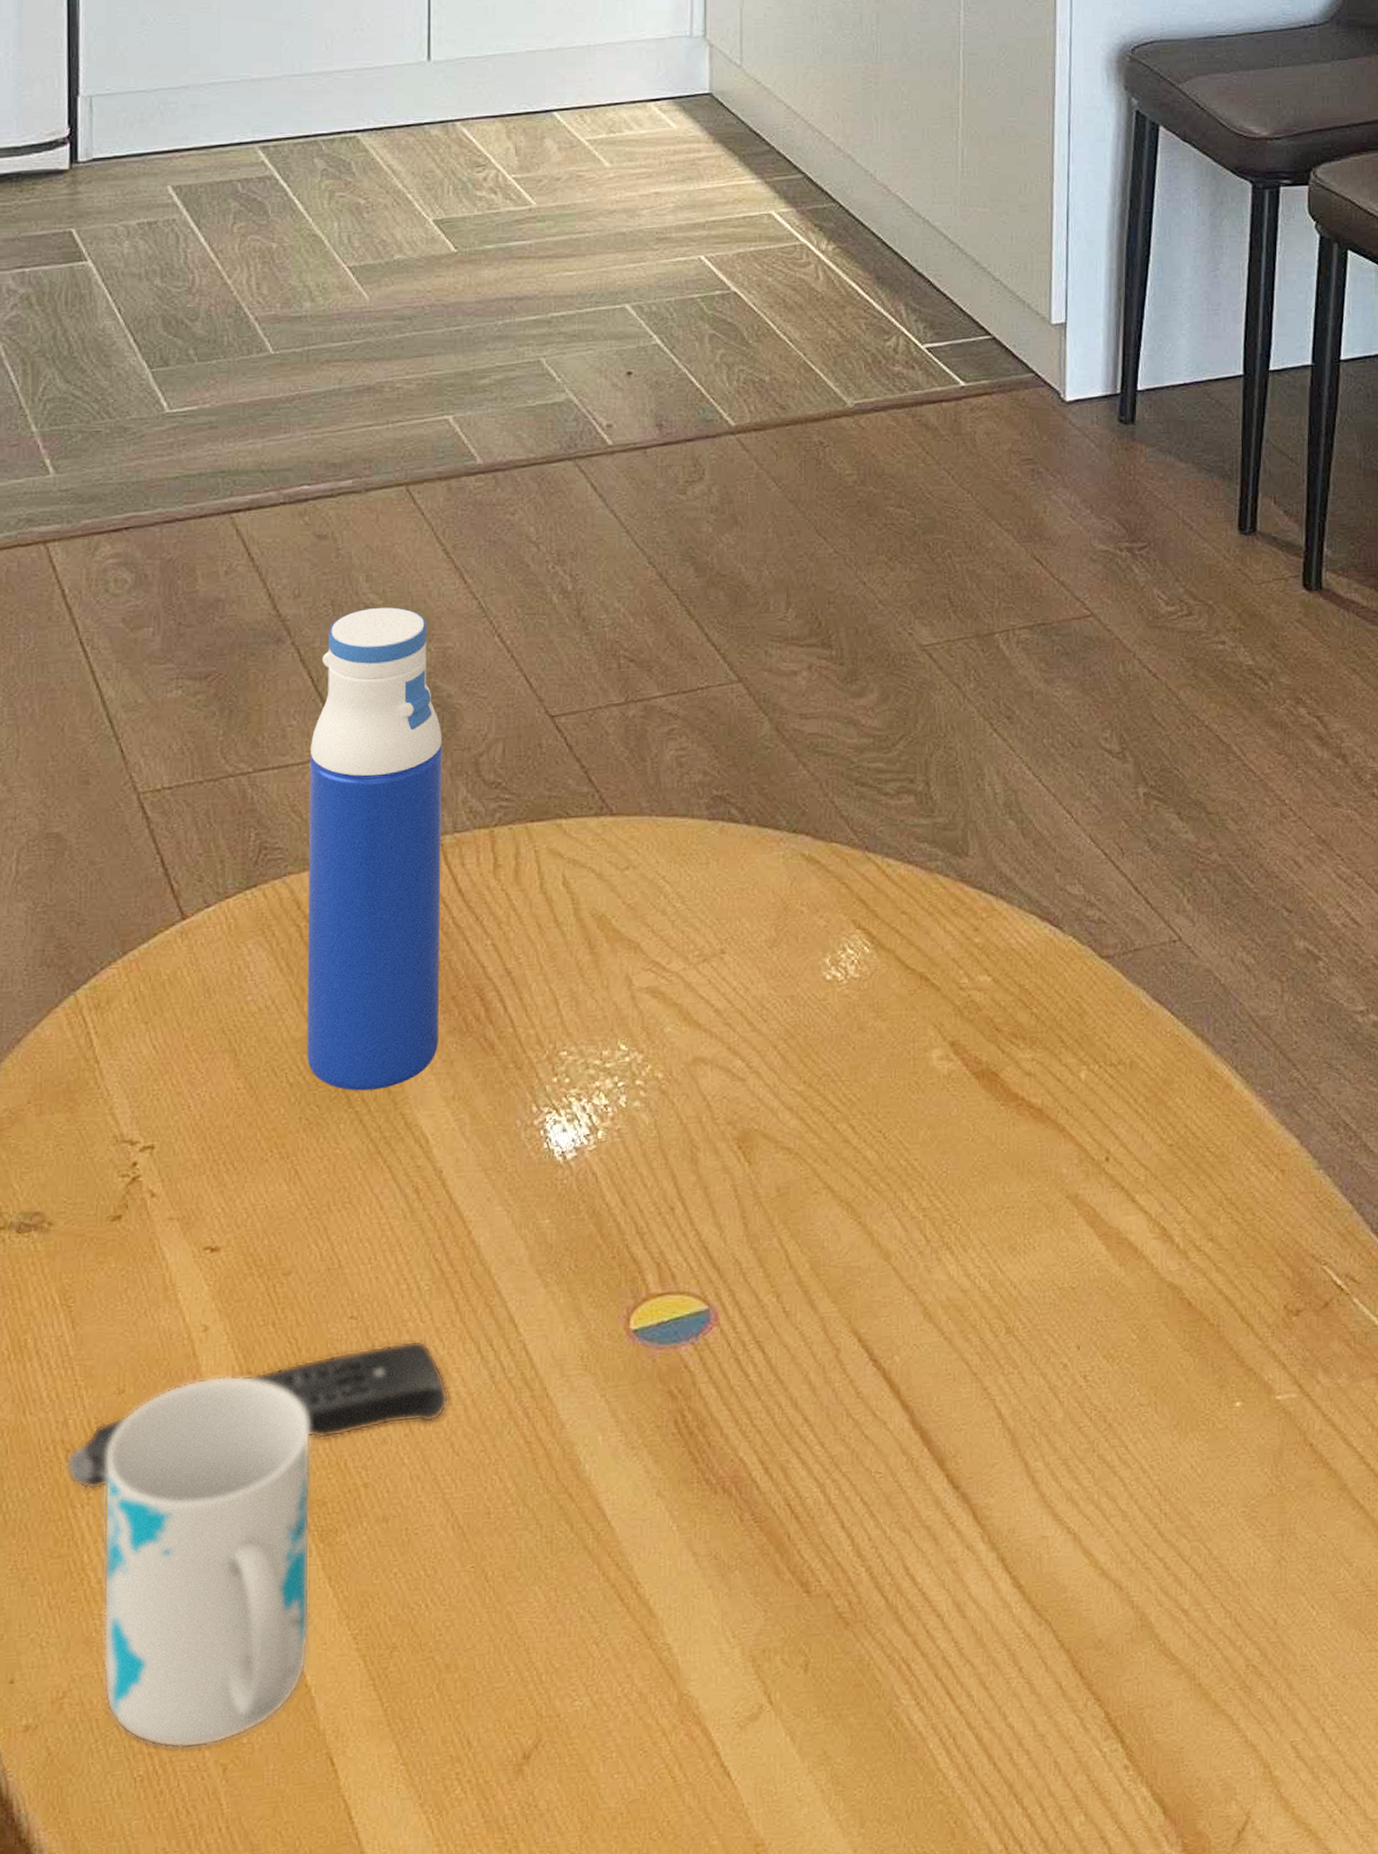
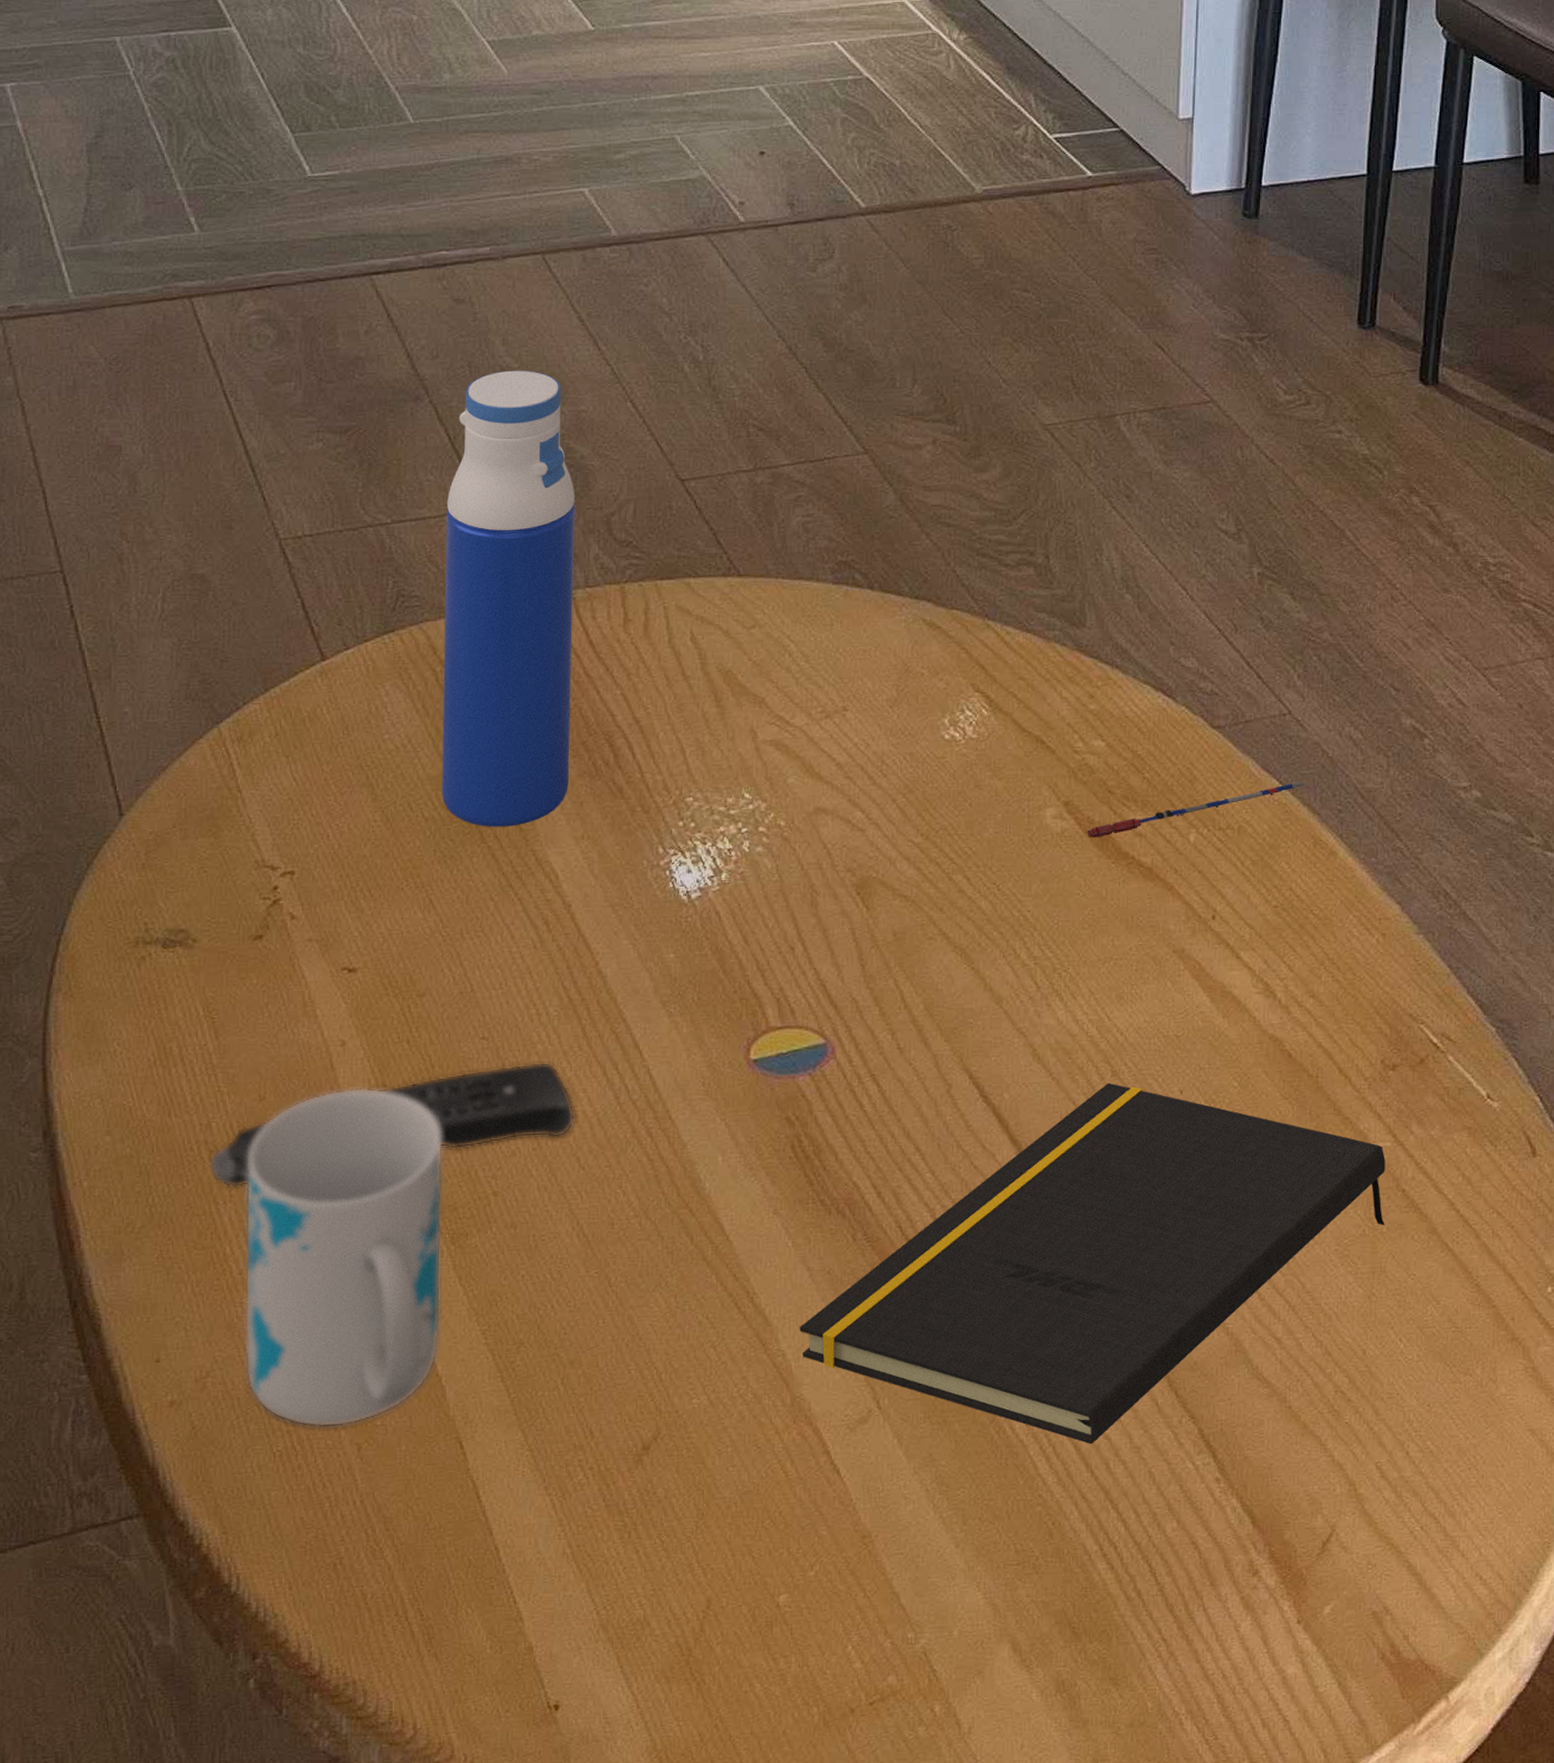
notepad: none [686,1340,1293,1734] -> present [799,1082,1385,1445]
pen: none [975,1012,1199,1080] -> present [1087,782,1306,839]

